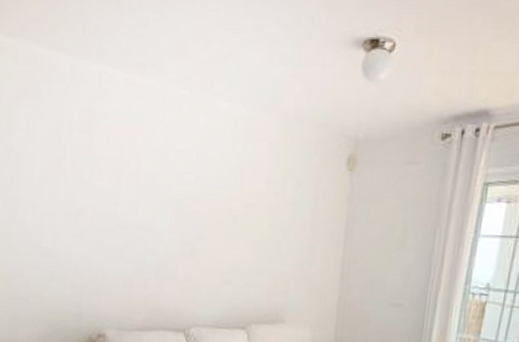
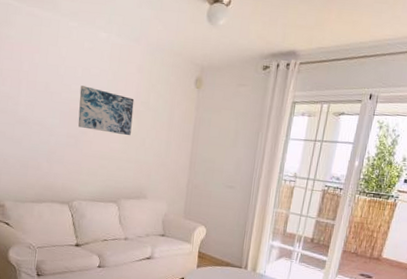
wall art: none [193,175,266,240] -> present [78,85,135,136]

